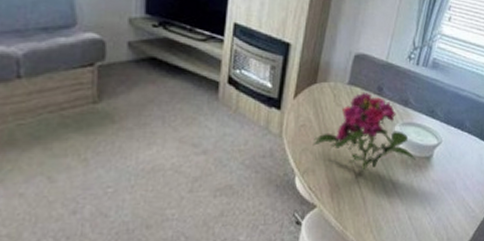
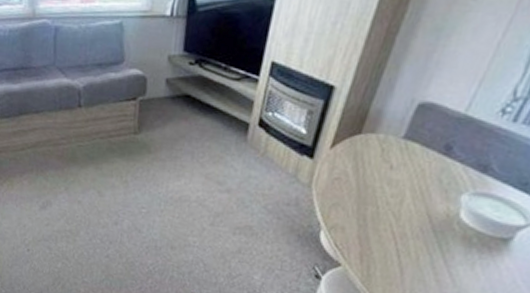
flower: present [312,92,416,171] -> none [346,149,486,240]

